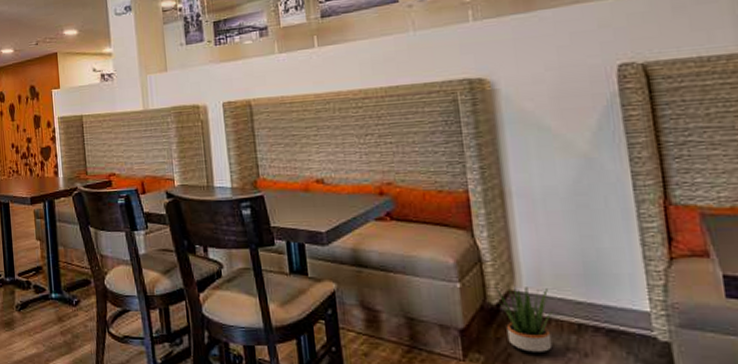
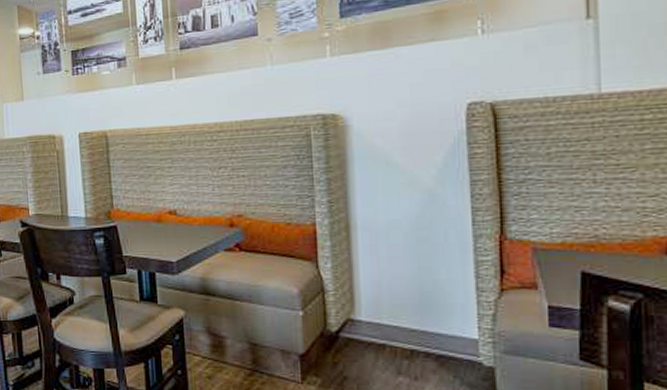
potted plant: present [493,284,555,354] -> none [334,312,391,377]

